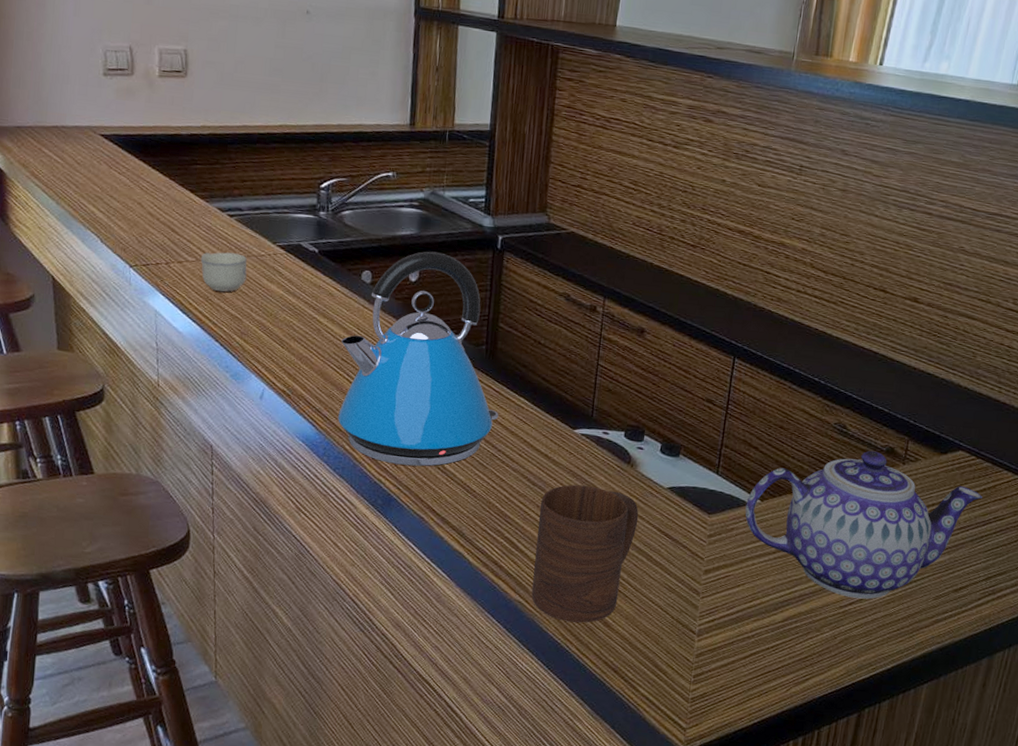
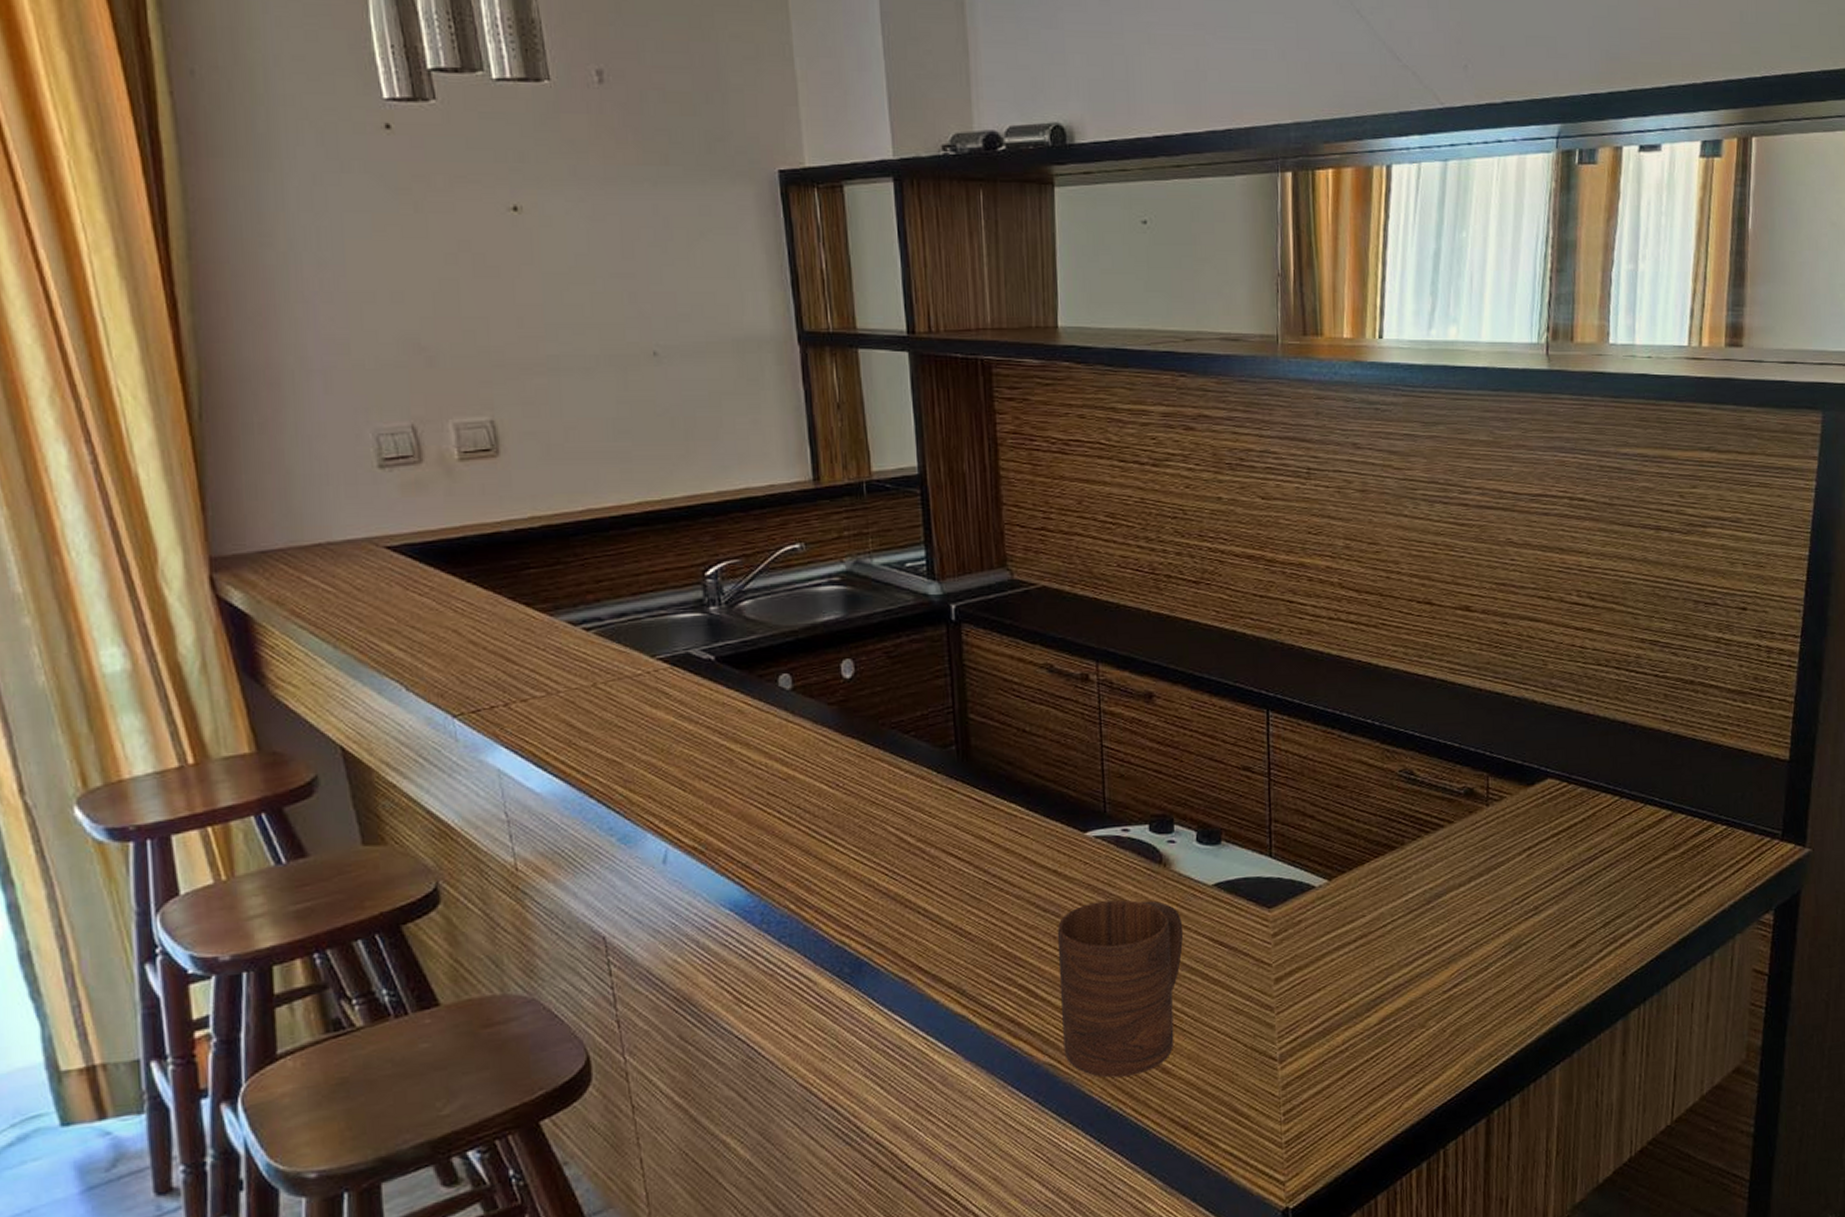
cup: present [200,252,247,292] -> none [552,677,621,731]
kettle: present [338,251,499,467] -> none [764,636,987,918]
teapot: present [745,450,982,600] -> none [1311,796,1583,979]

